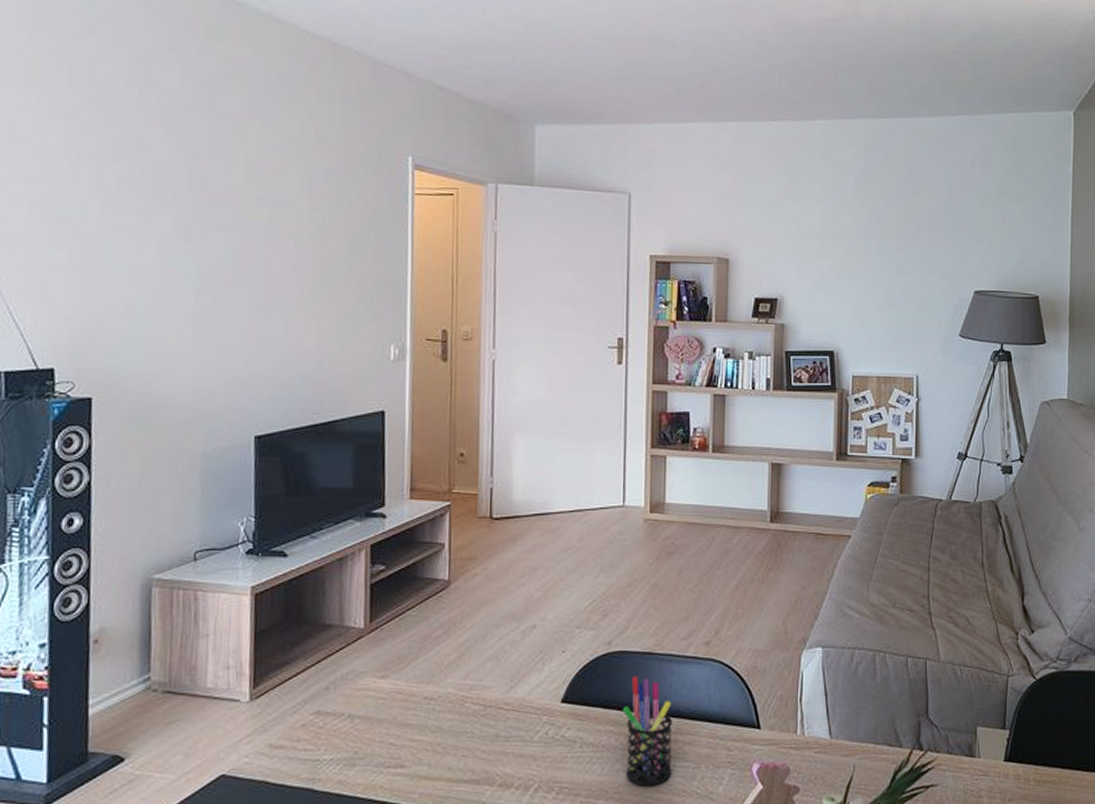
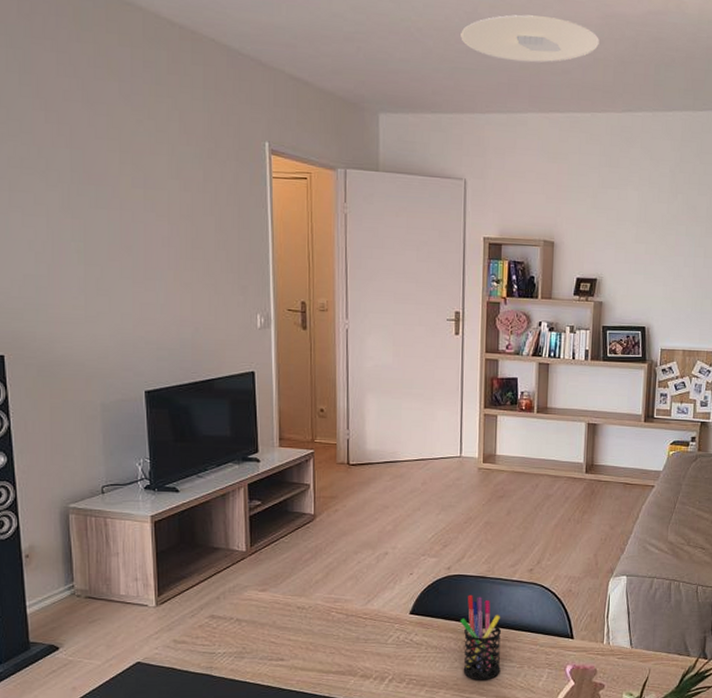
ceiling light: none [625,22,774,71] -> present [461,14,599,63]

